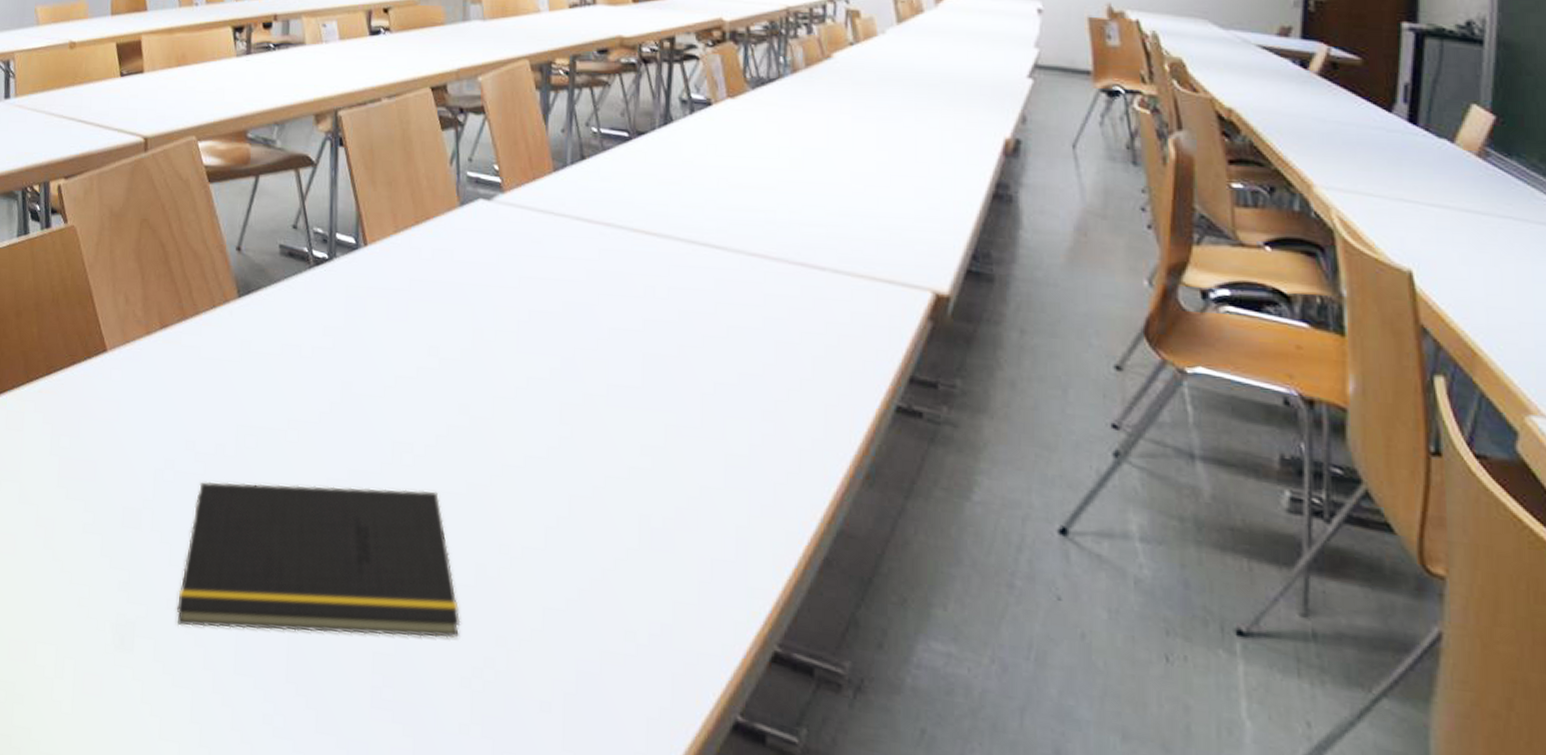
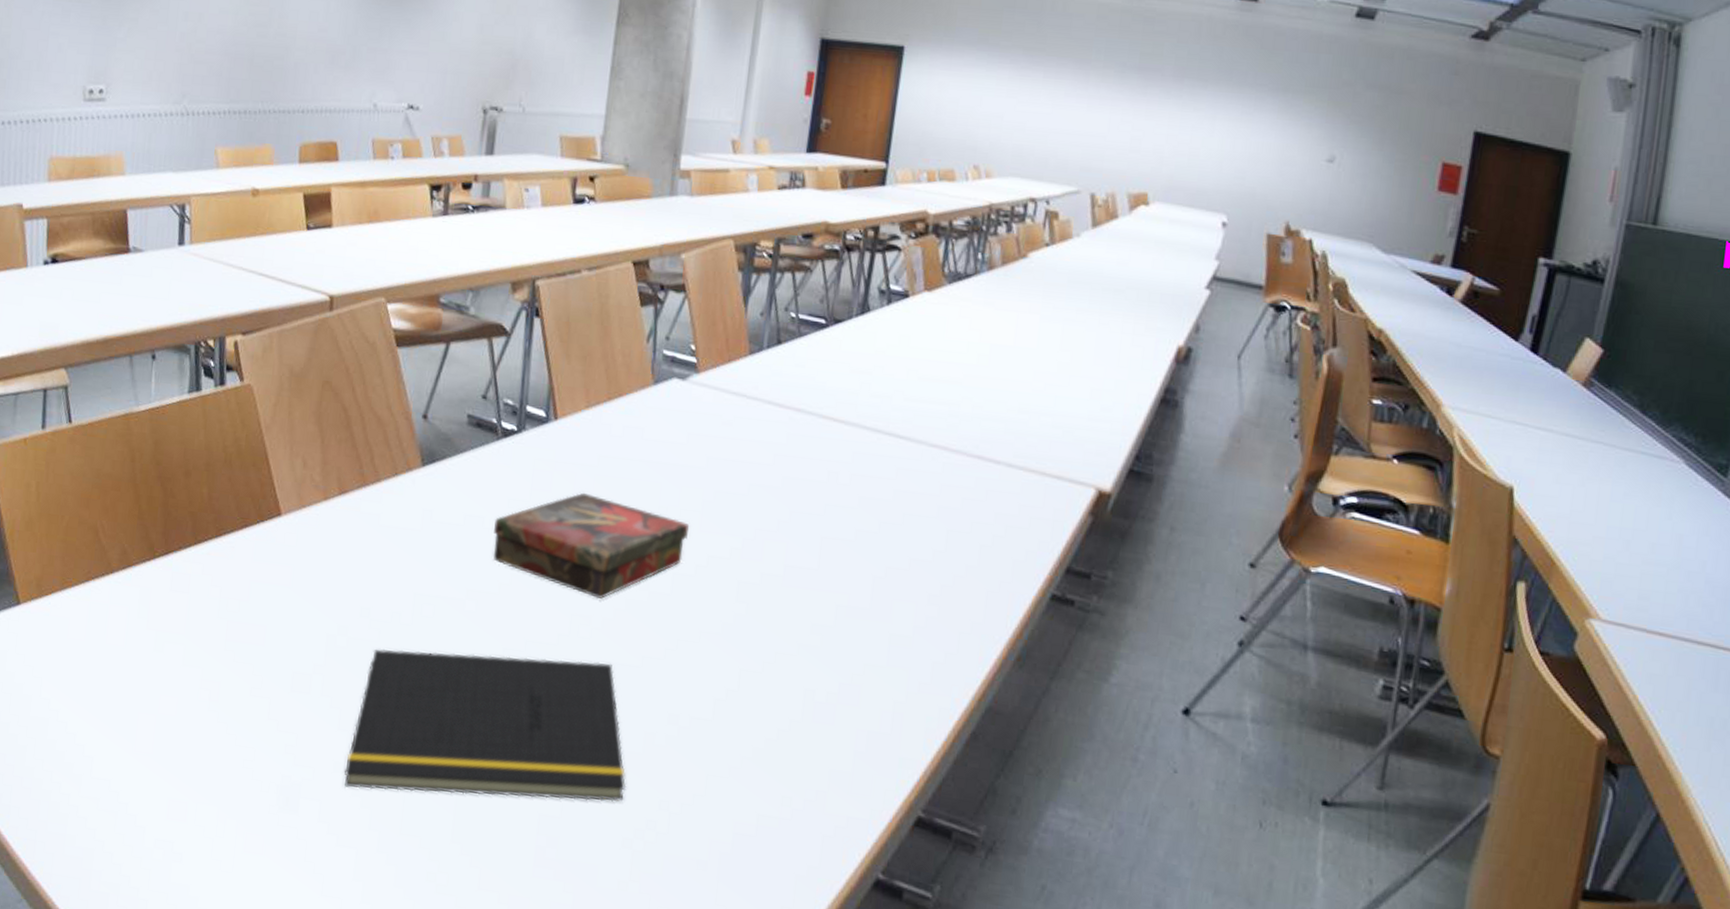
book: none [311,317,507,425] -> present [493,492,690,599]

